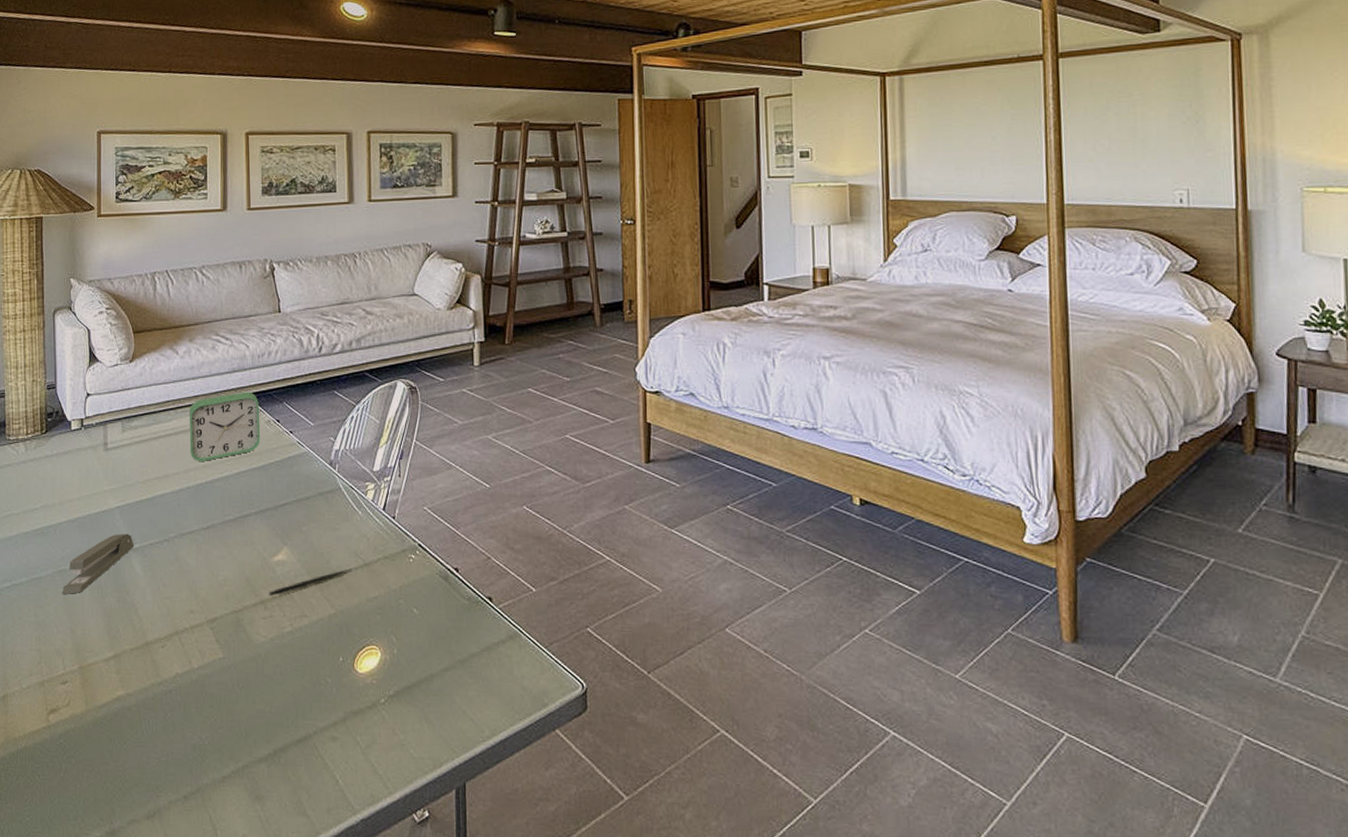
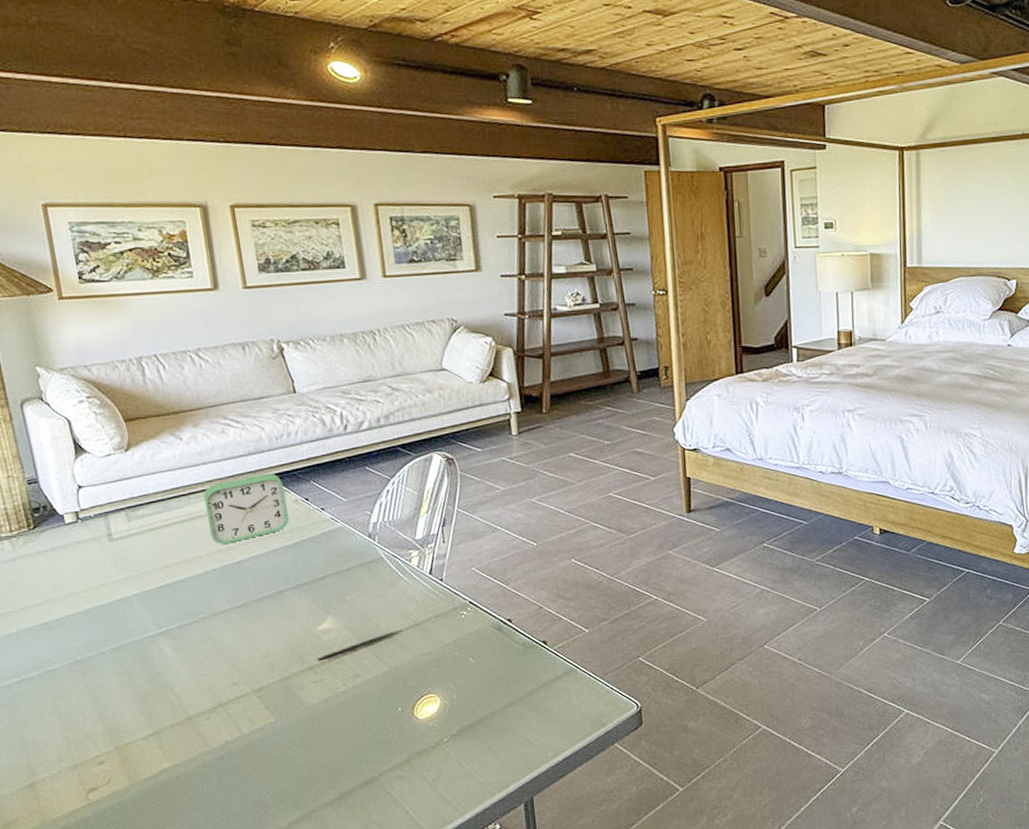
stapler: present [62,533,134,594] -> none [82,619,160,683]

